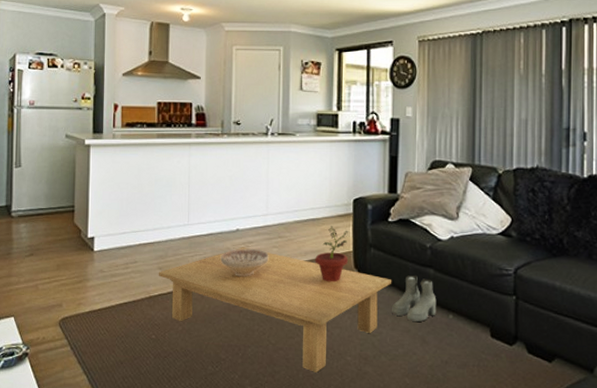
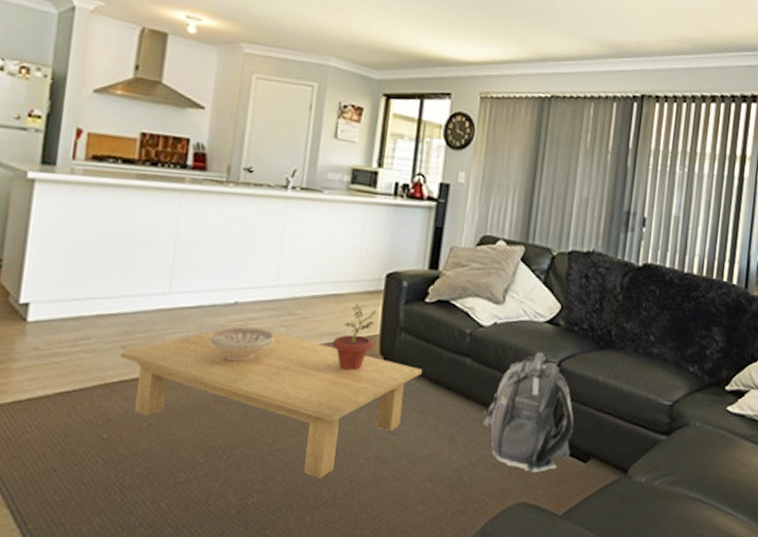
boots: present [392,275,437,322] -> none [419,365,472,418]
backpack: none [450,261,536,371] -> present [483,352,574,472]

